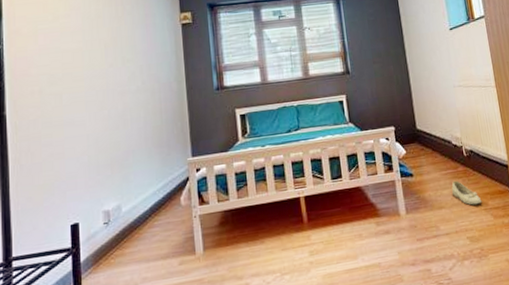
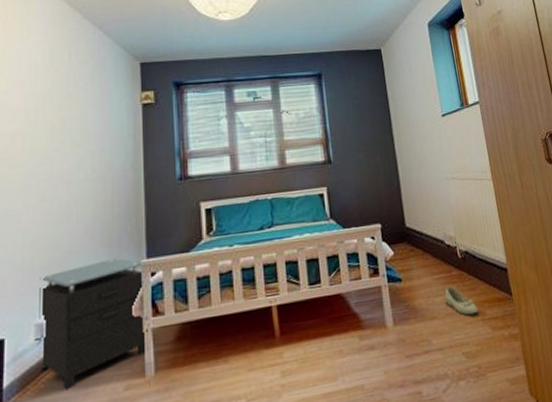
nightstand: none [104,156,197,265] -> present [39,257,148,391]

